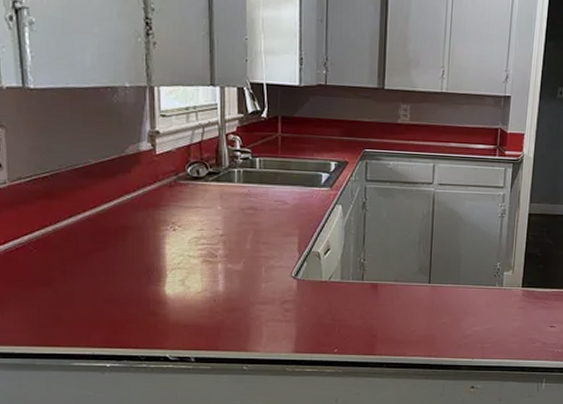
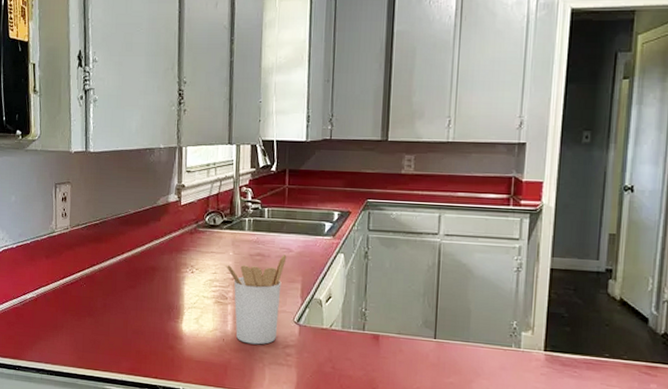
utensil holder: none [213,207,282,303] -> present [226,254,287,345]

